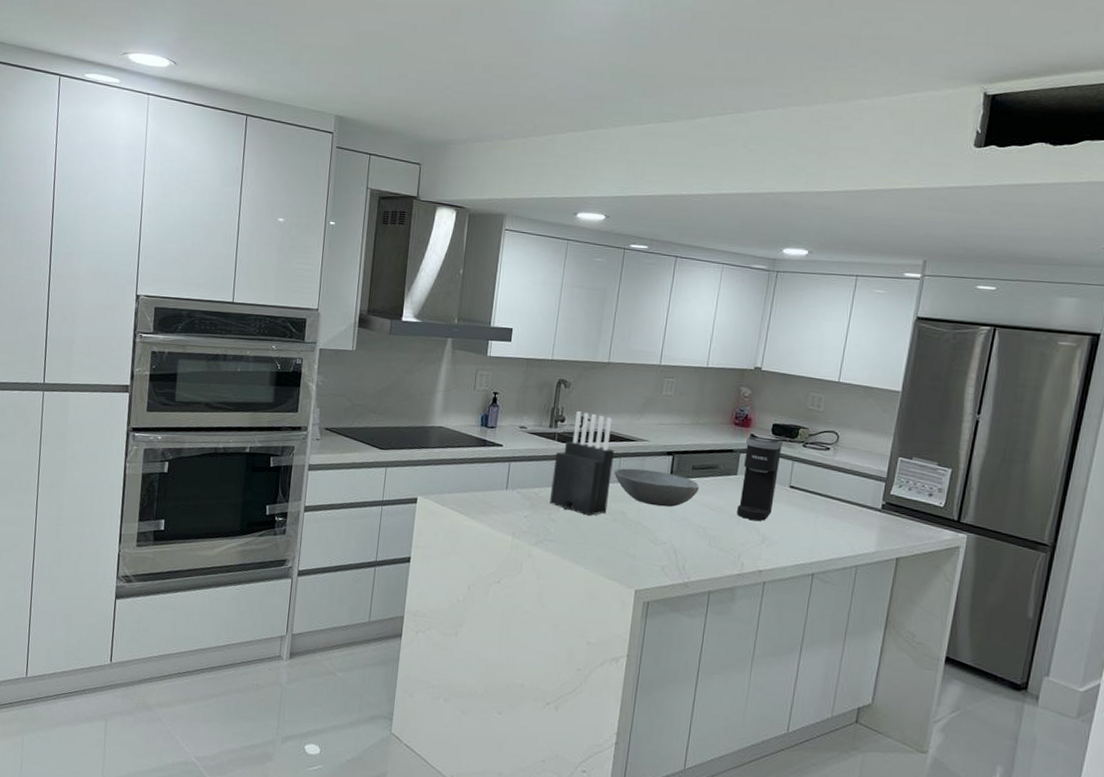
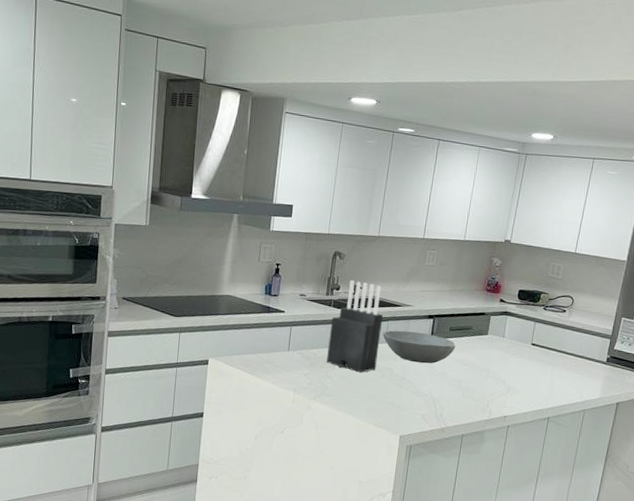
coffee maker: present [737,435,782,521] -> none [487,300,527,374]

